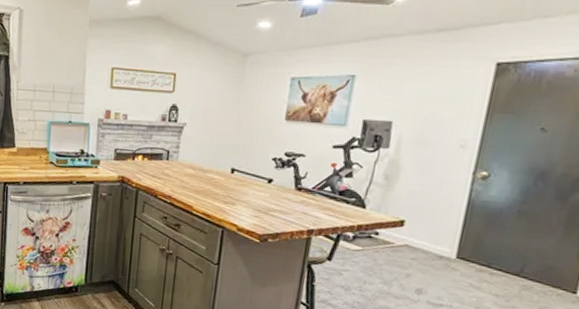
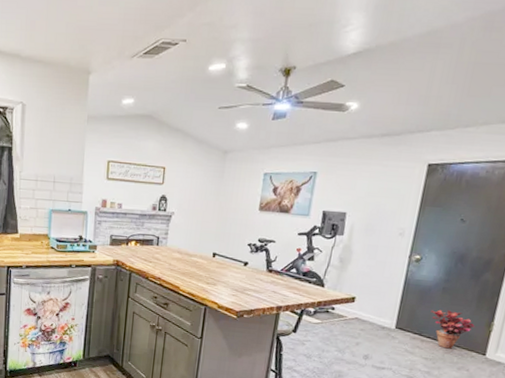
potted plant: none [502,237,562,285] -> present [430,309,475,349]

